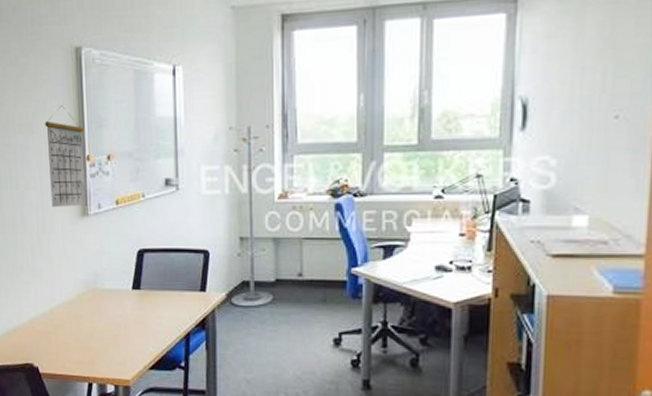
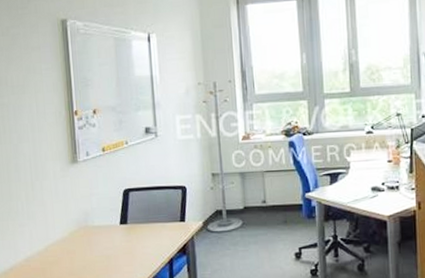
calendar: present [45,105,85,207] -> none [35,69,75,157]

